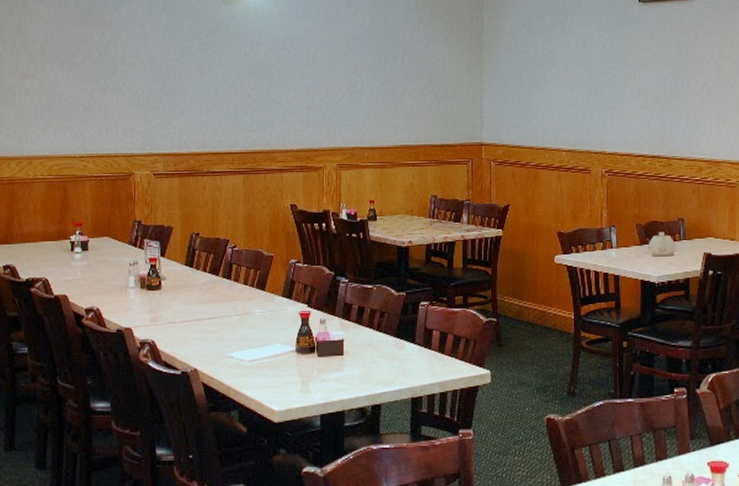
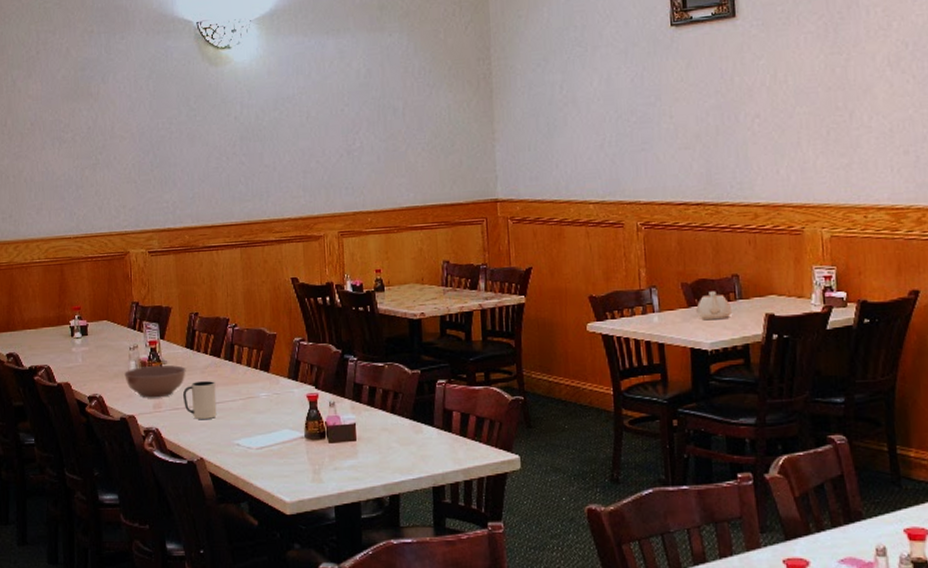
bowl: none [123,281,185,311] -> present [124,364,186,397]
mug: none [179,297,213,334] -> present [182,381,217,420]

